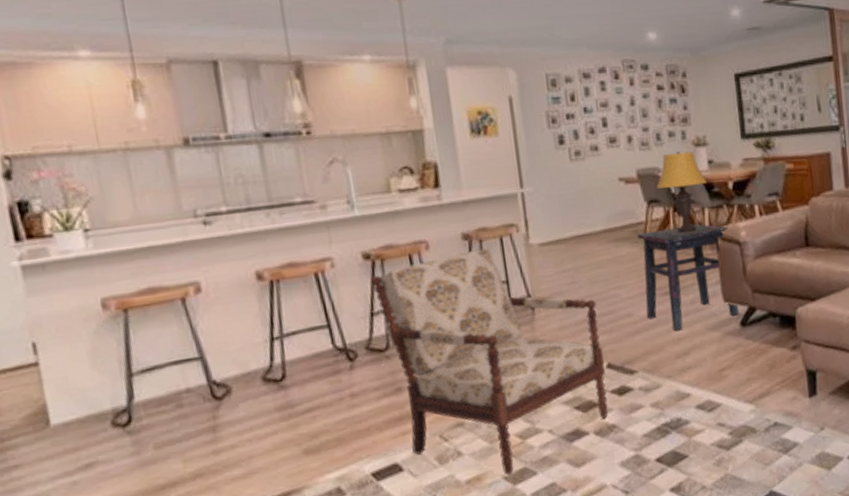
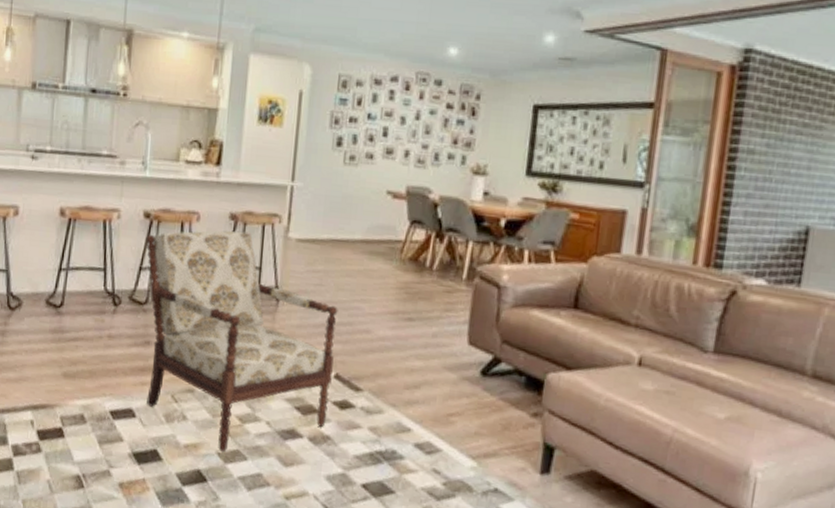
side table: present [636,223,739,332] -> none [385,251,491,363]
table lamp: present [656,152,708,233] -> none [423,176,479,262]

